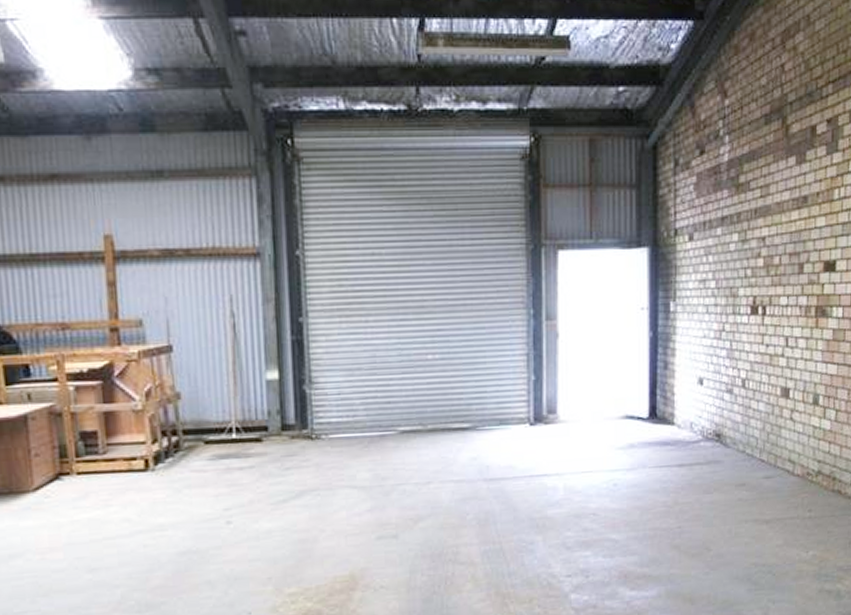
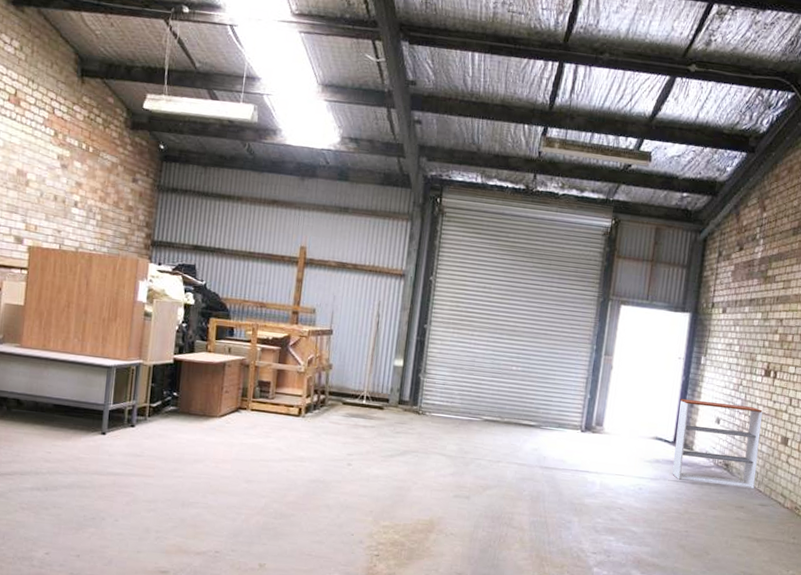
bookshelf: none [650,356,756,465] -> present [672,398,763,489]

